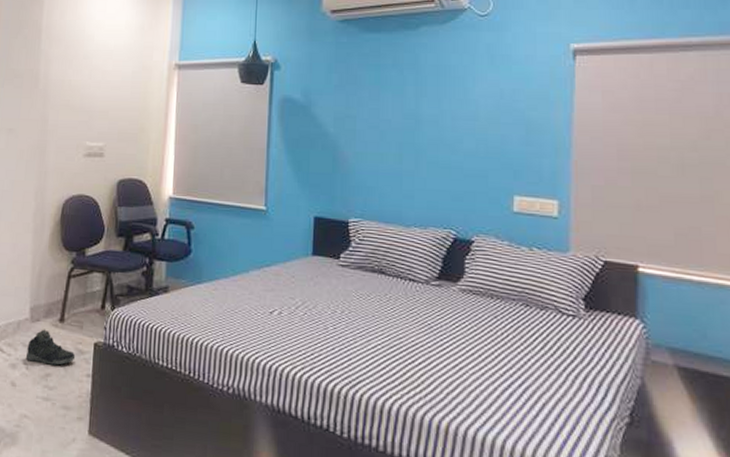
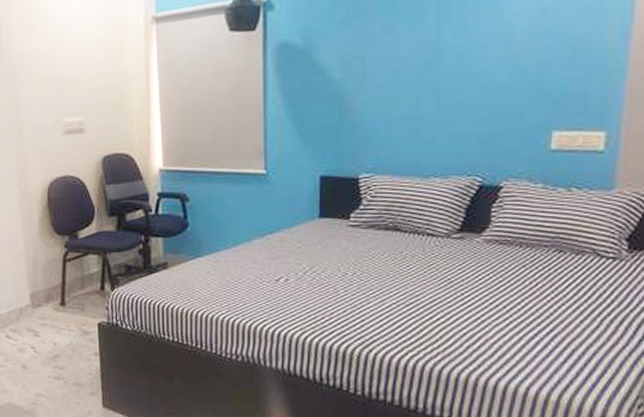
sneaker: present [25,329,76,366] -> none [32,313,81,347]

